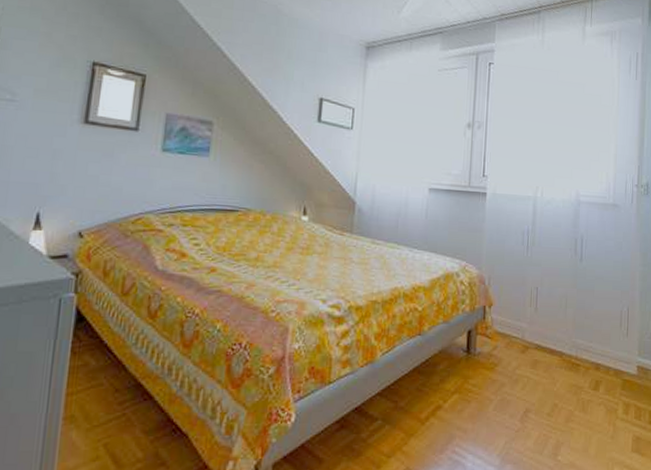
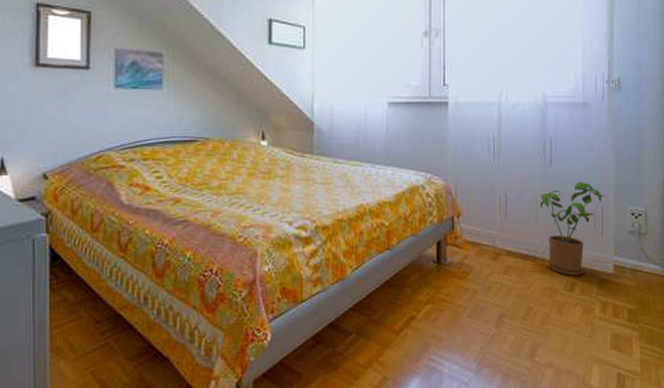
house plant: none [569,280,631,375] -> present [540,181,605,277]

